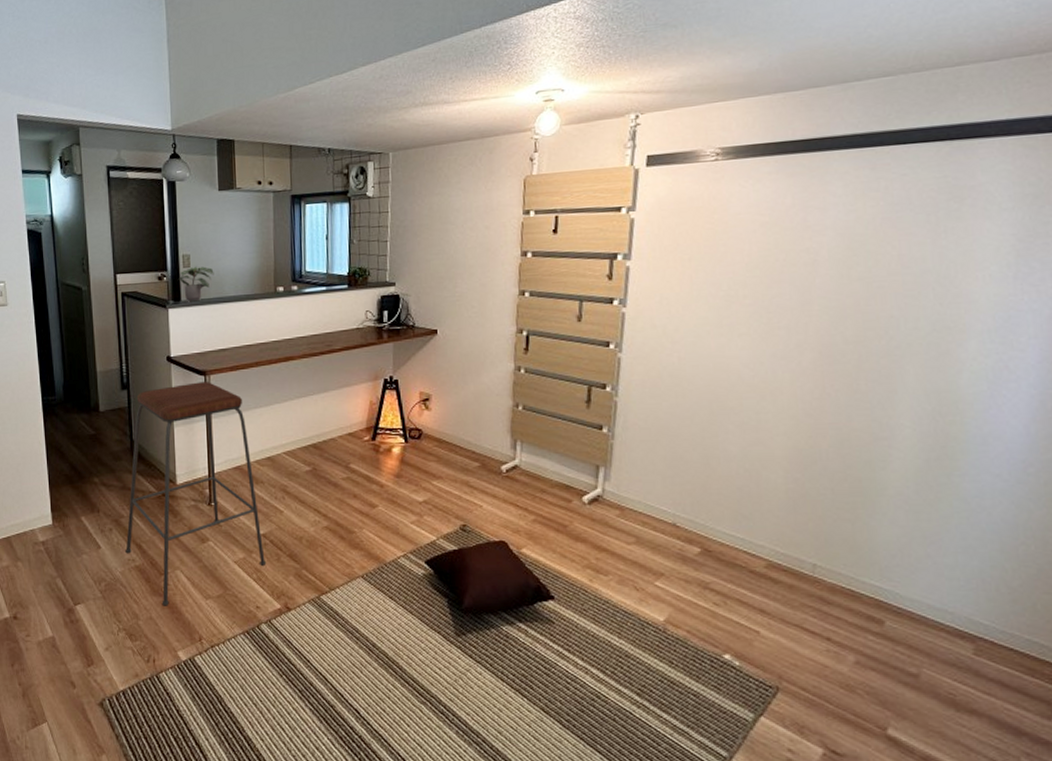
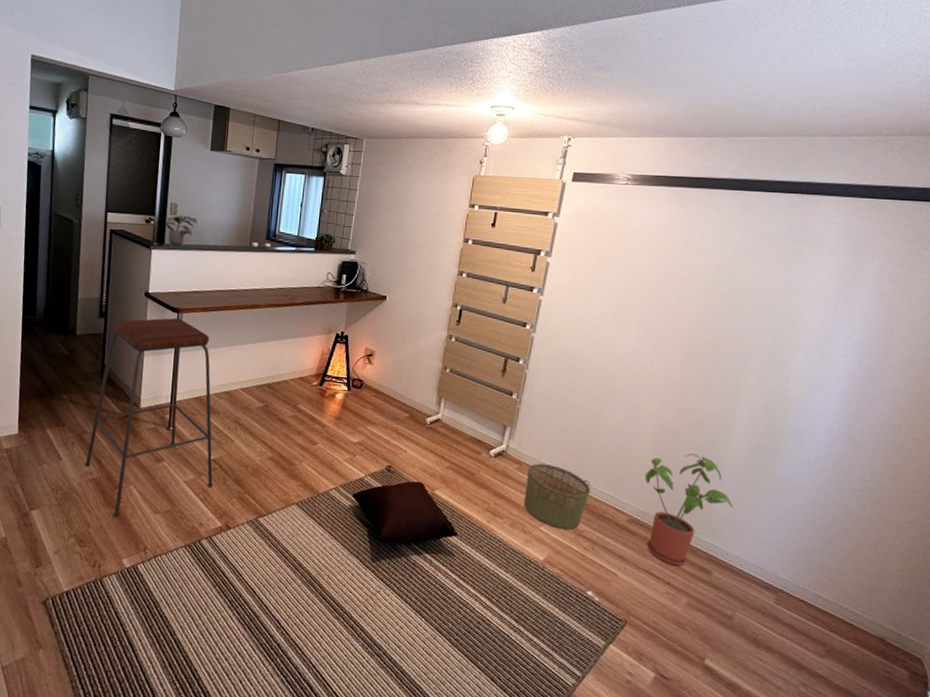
basket: none [631,507,715,583] -> present [524,463,591,530]
house plant: none [781,478,904,618] -> present [644,453,734,567]

